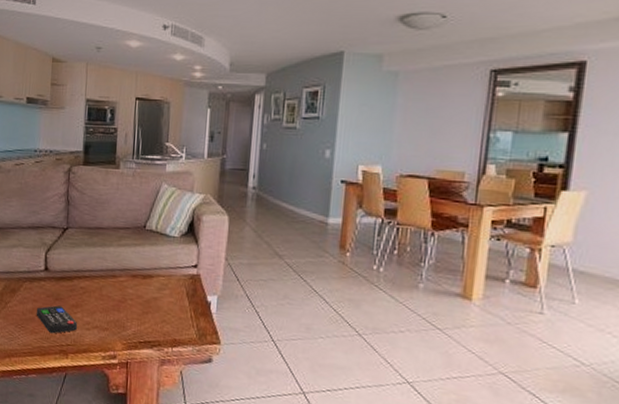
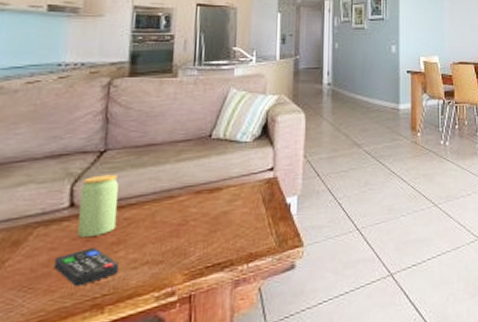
jar: none [50,248,77,298] -> present [77,174,119,237]

